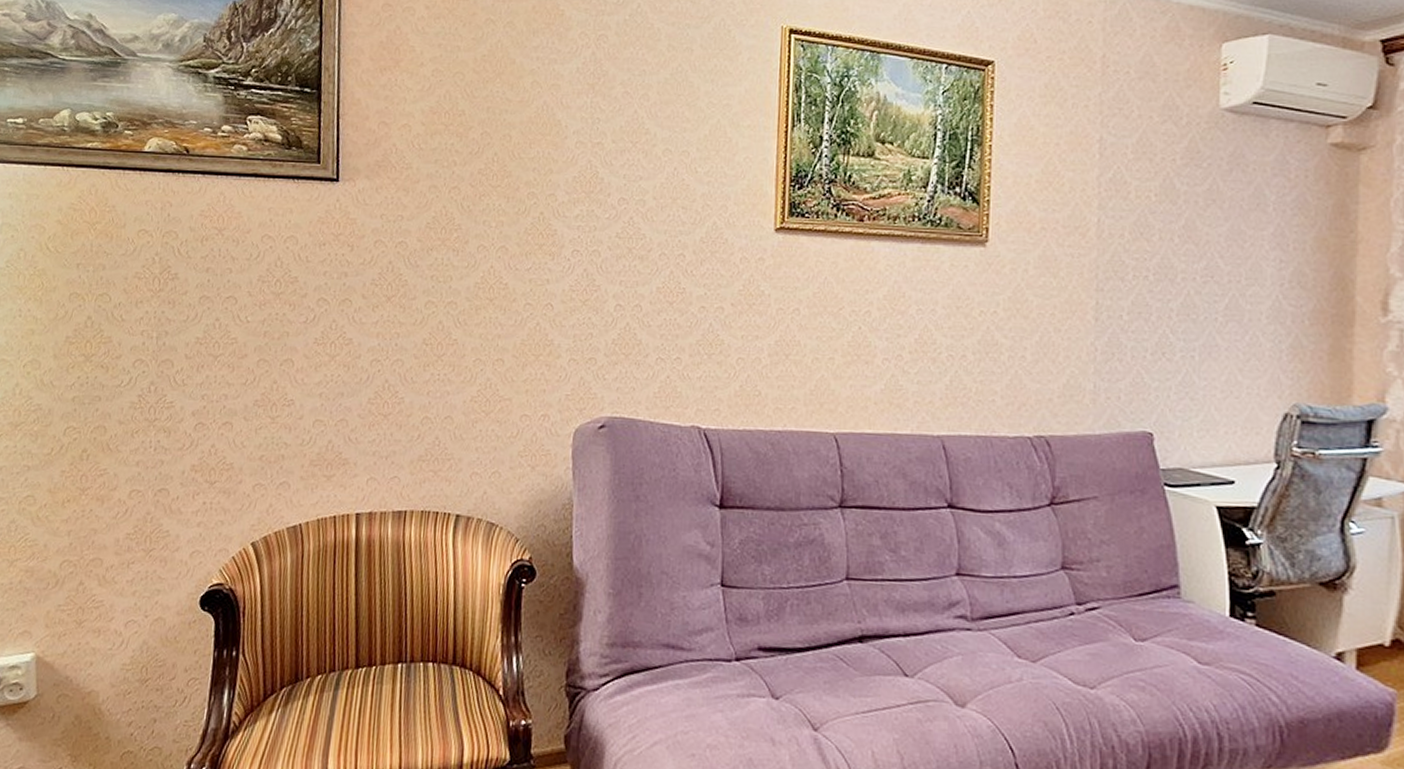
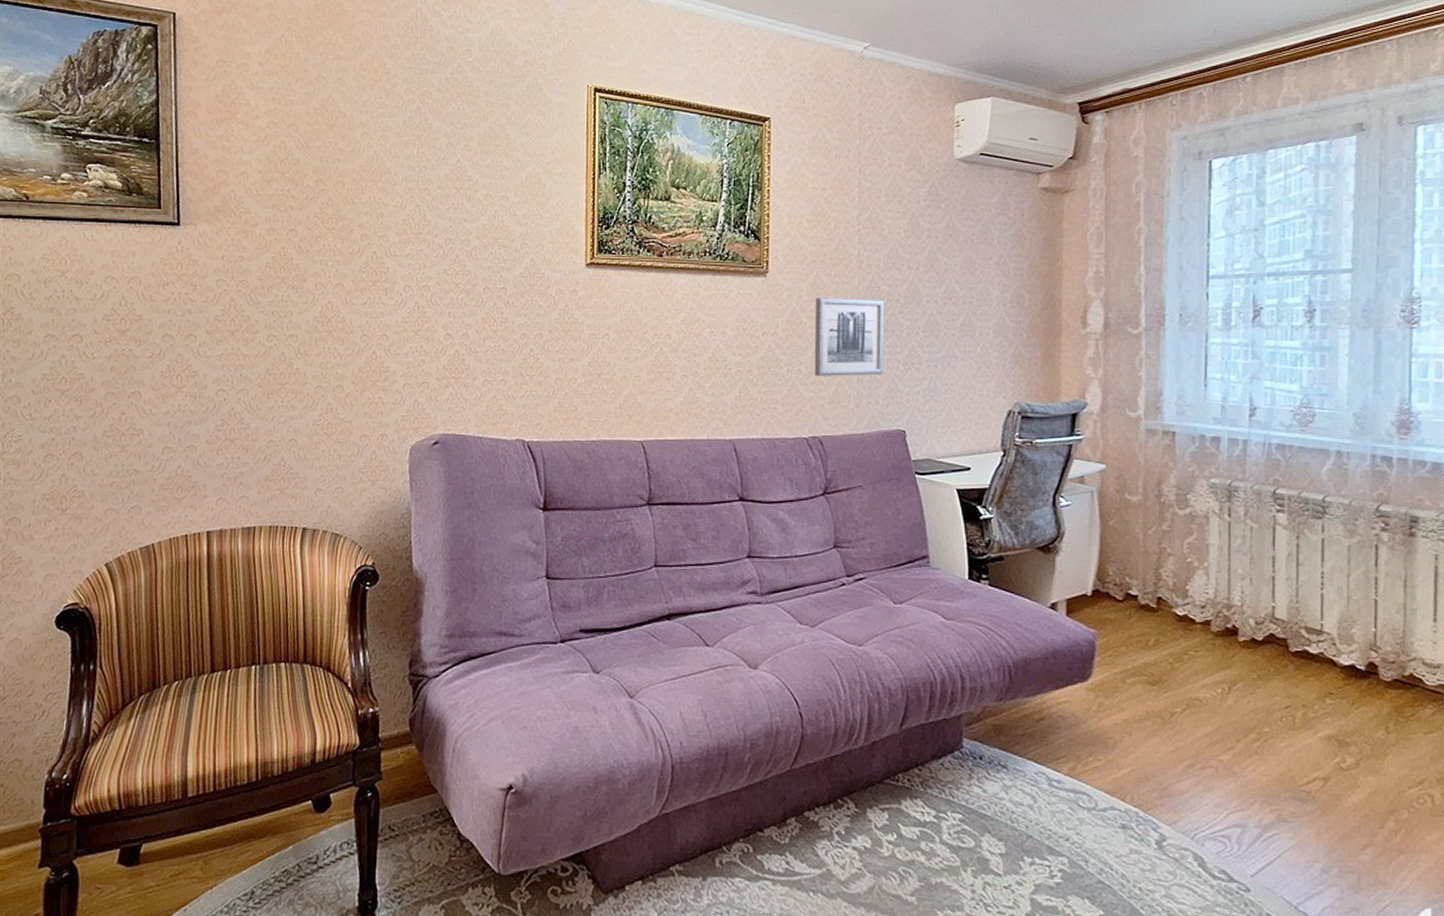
wall art: none [1041,272,1130,366] -> present [814,297,885,377]

